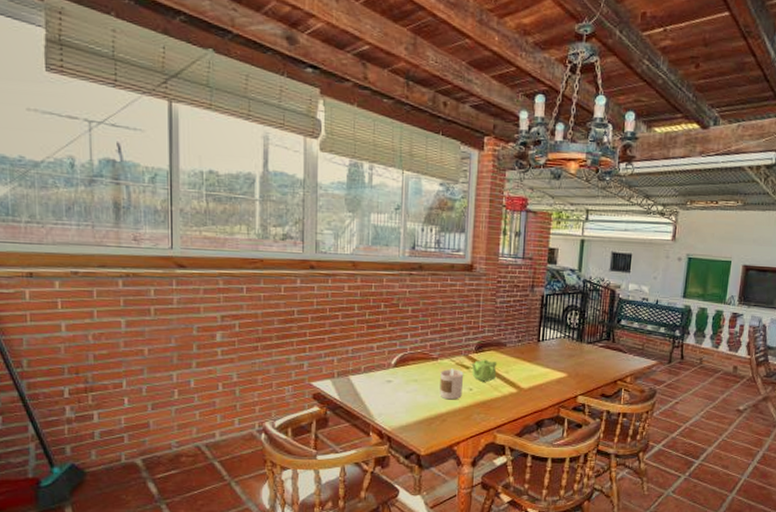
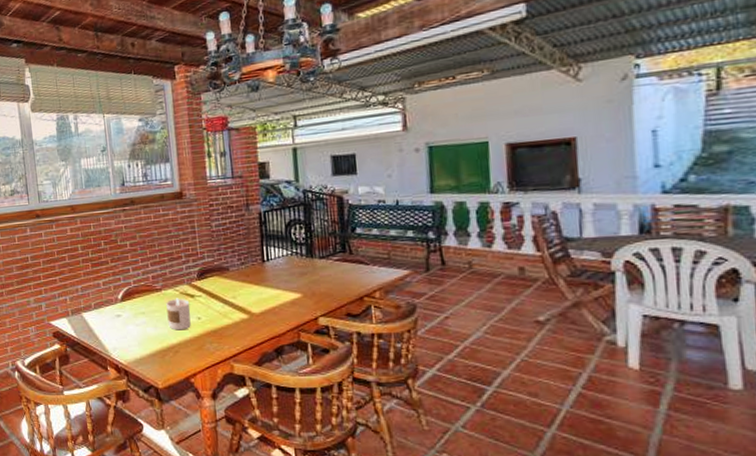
teapot: present [470,359,497,382] -> none [194,285,224,309]

